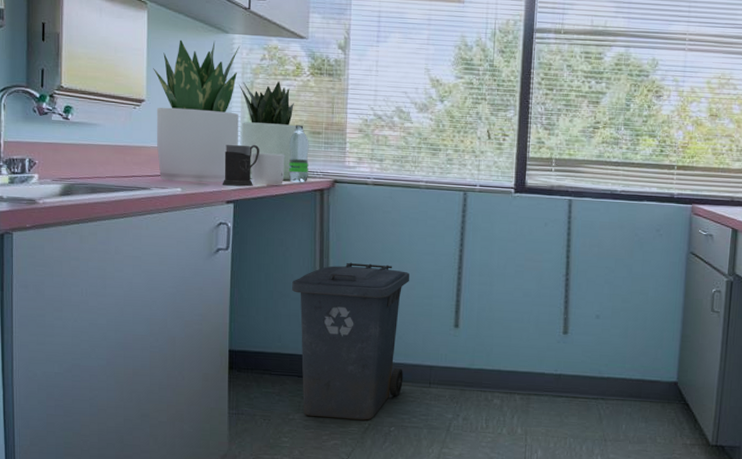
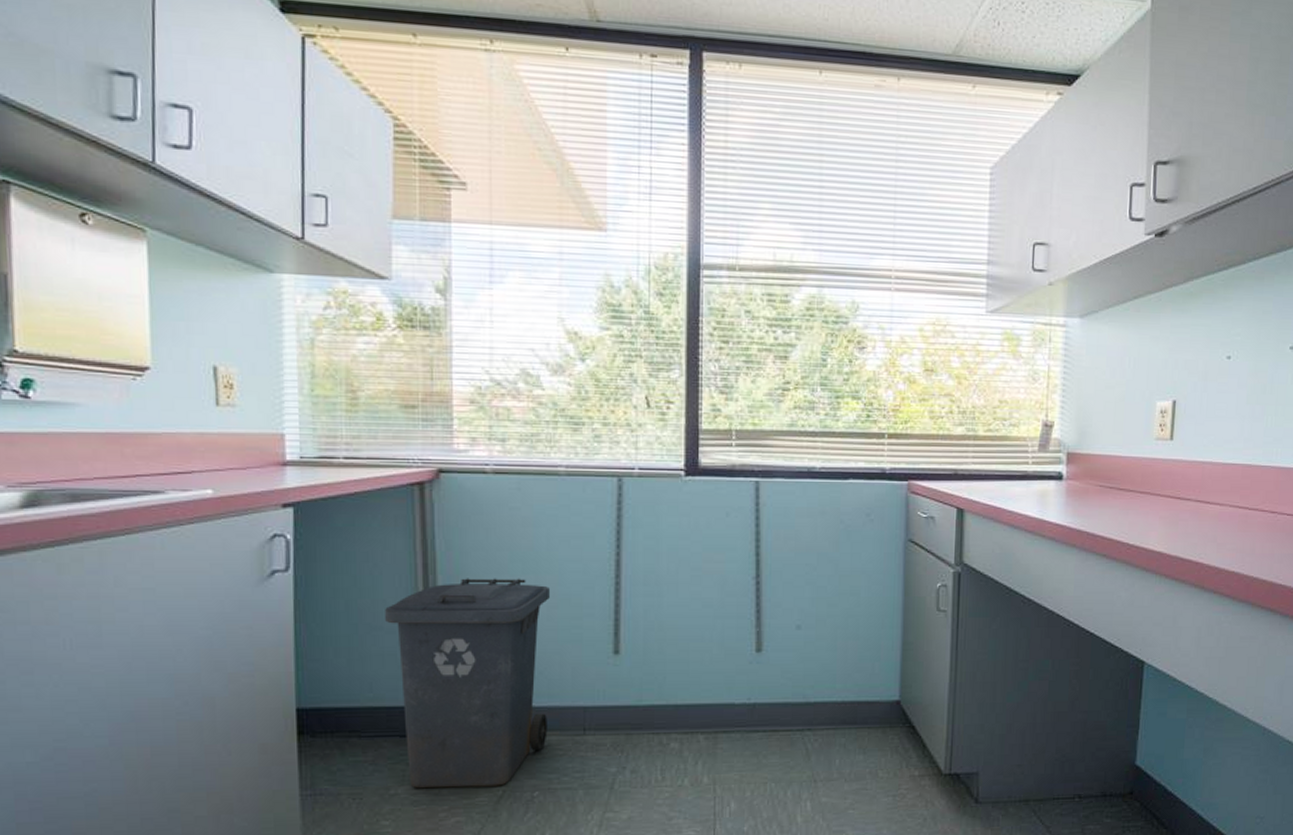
planter: present [153,39,241,183] -> none [160,282,296,481]
mug: present [222,144,260,187] -> none [274,424,329,485]
planter: present [238,81,296,180] -> none [291,337,380,473]
mug: present [251,152,285,186] -> none [316,435,367,481]
bottle: present [288,125,309,183] -> none [370,396,401,475]

